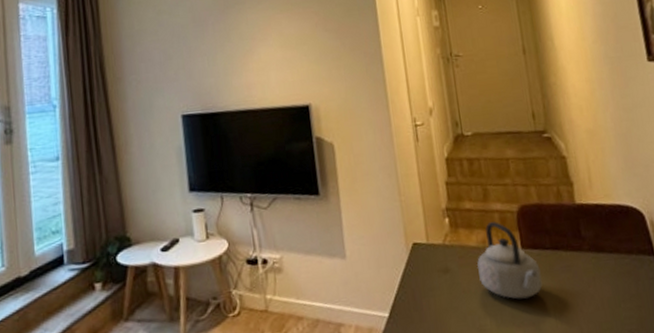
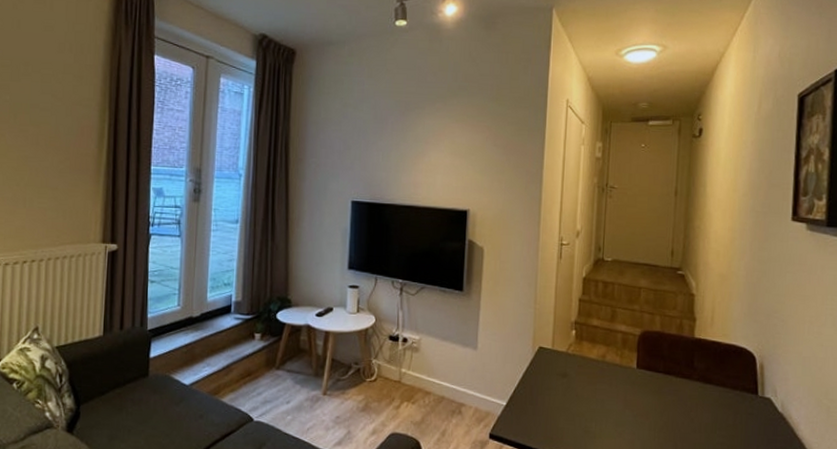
teapot: present [476,222,542,300] -> none [592,341,650,411]

